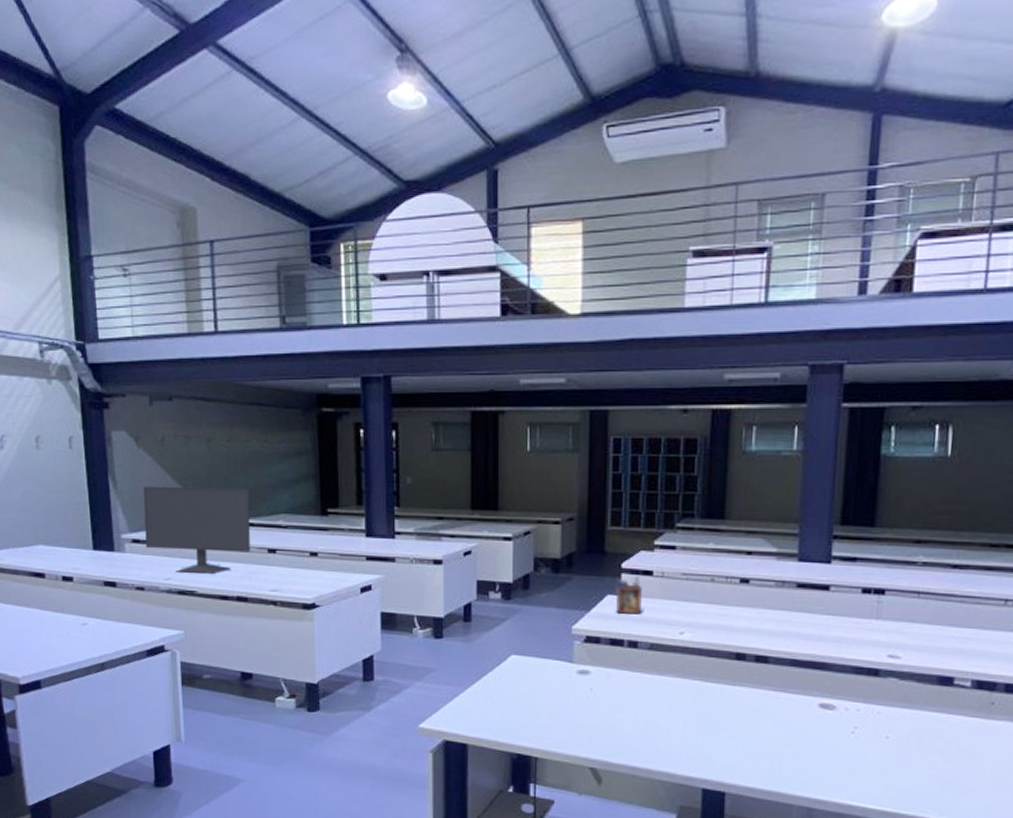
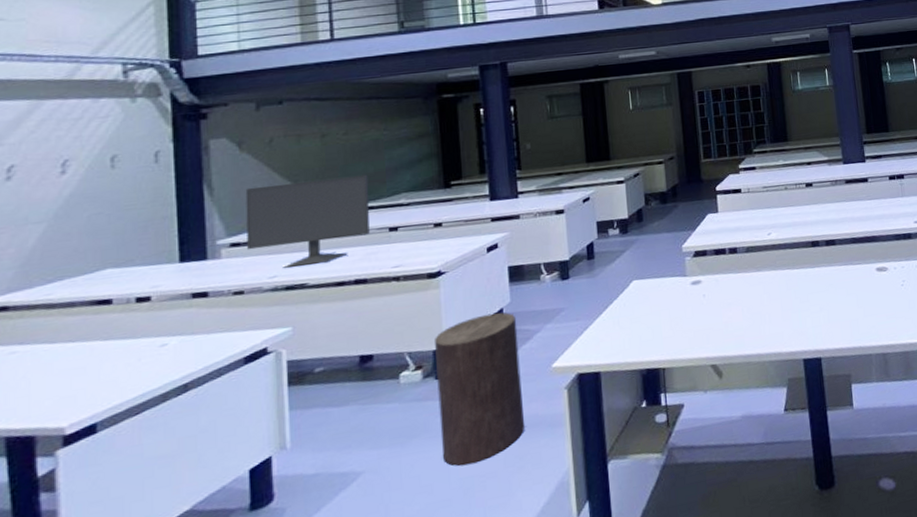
stool: none [307,657,388,801] -> present [435,312,524,467]
desk organizer: present [616,576,642,615] -> none [714,195,736,228]

